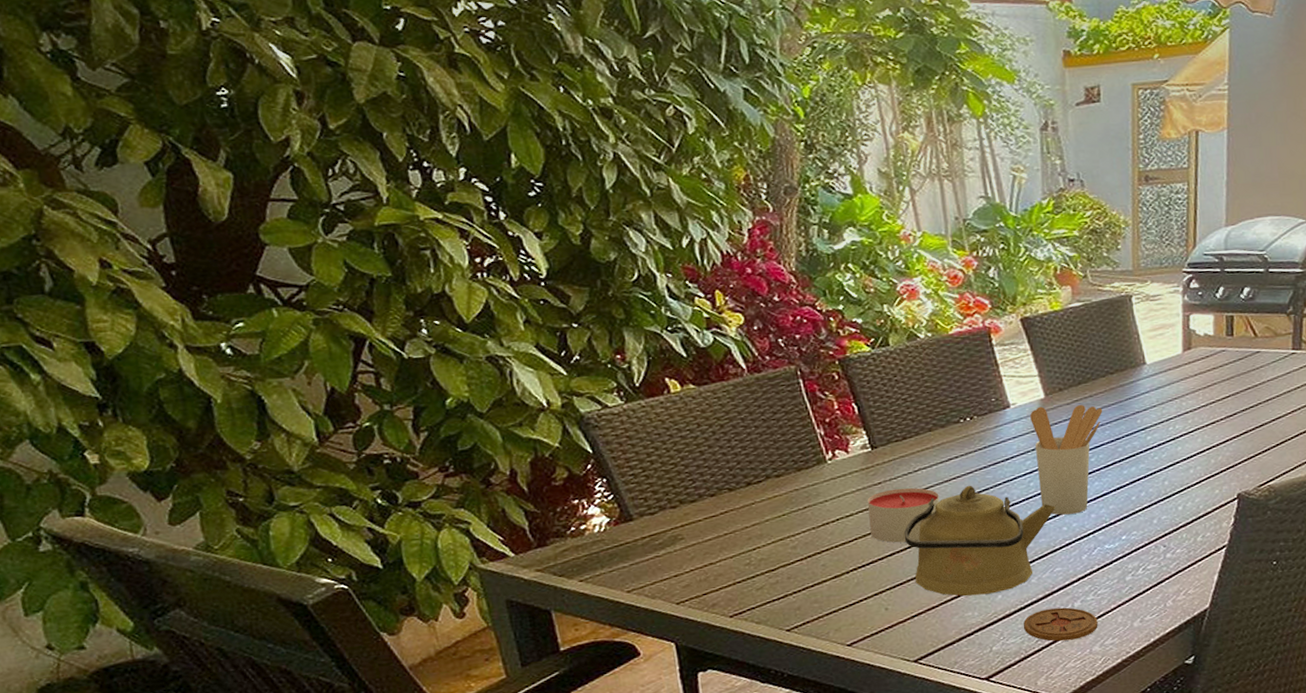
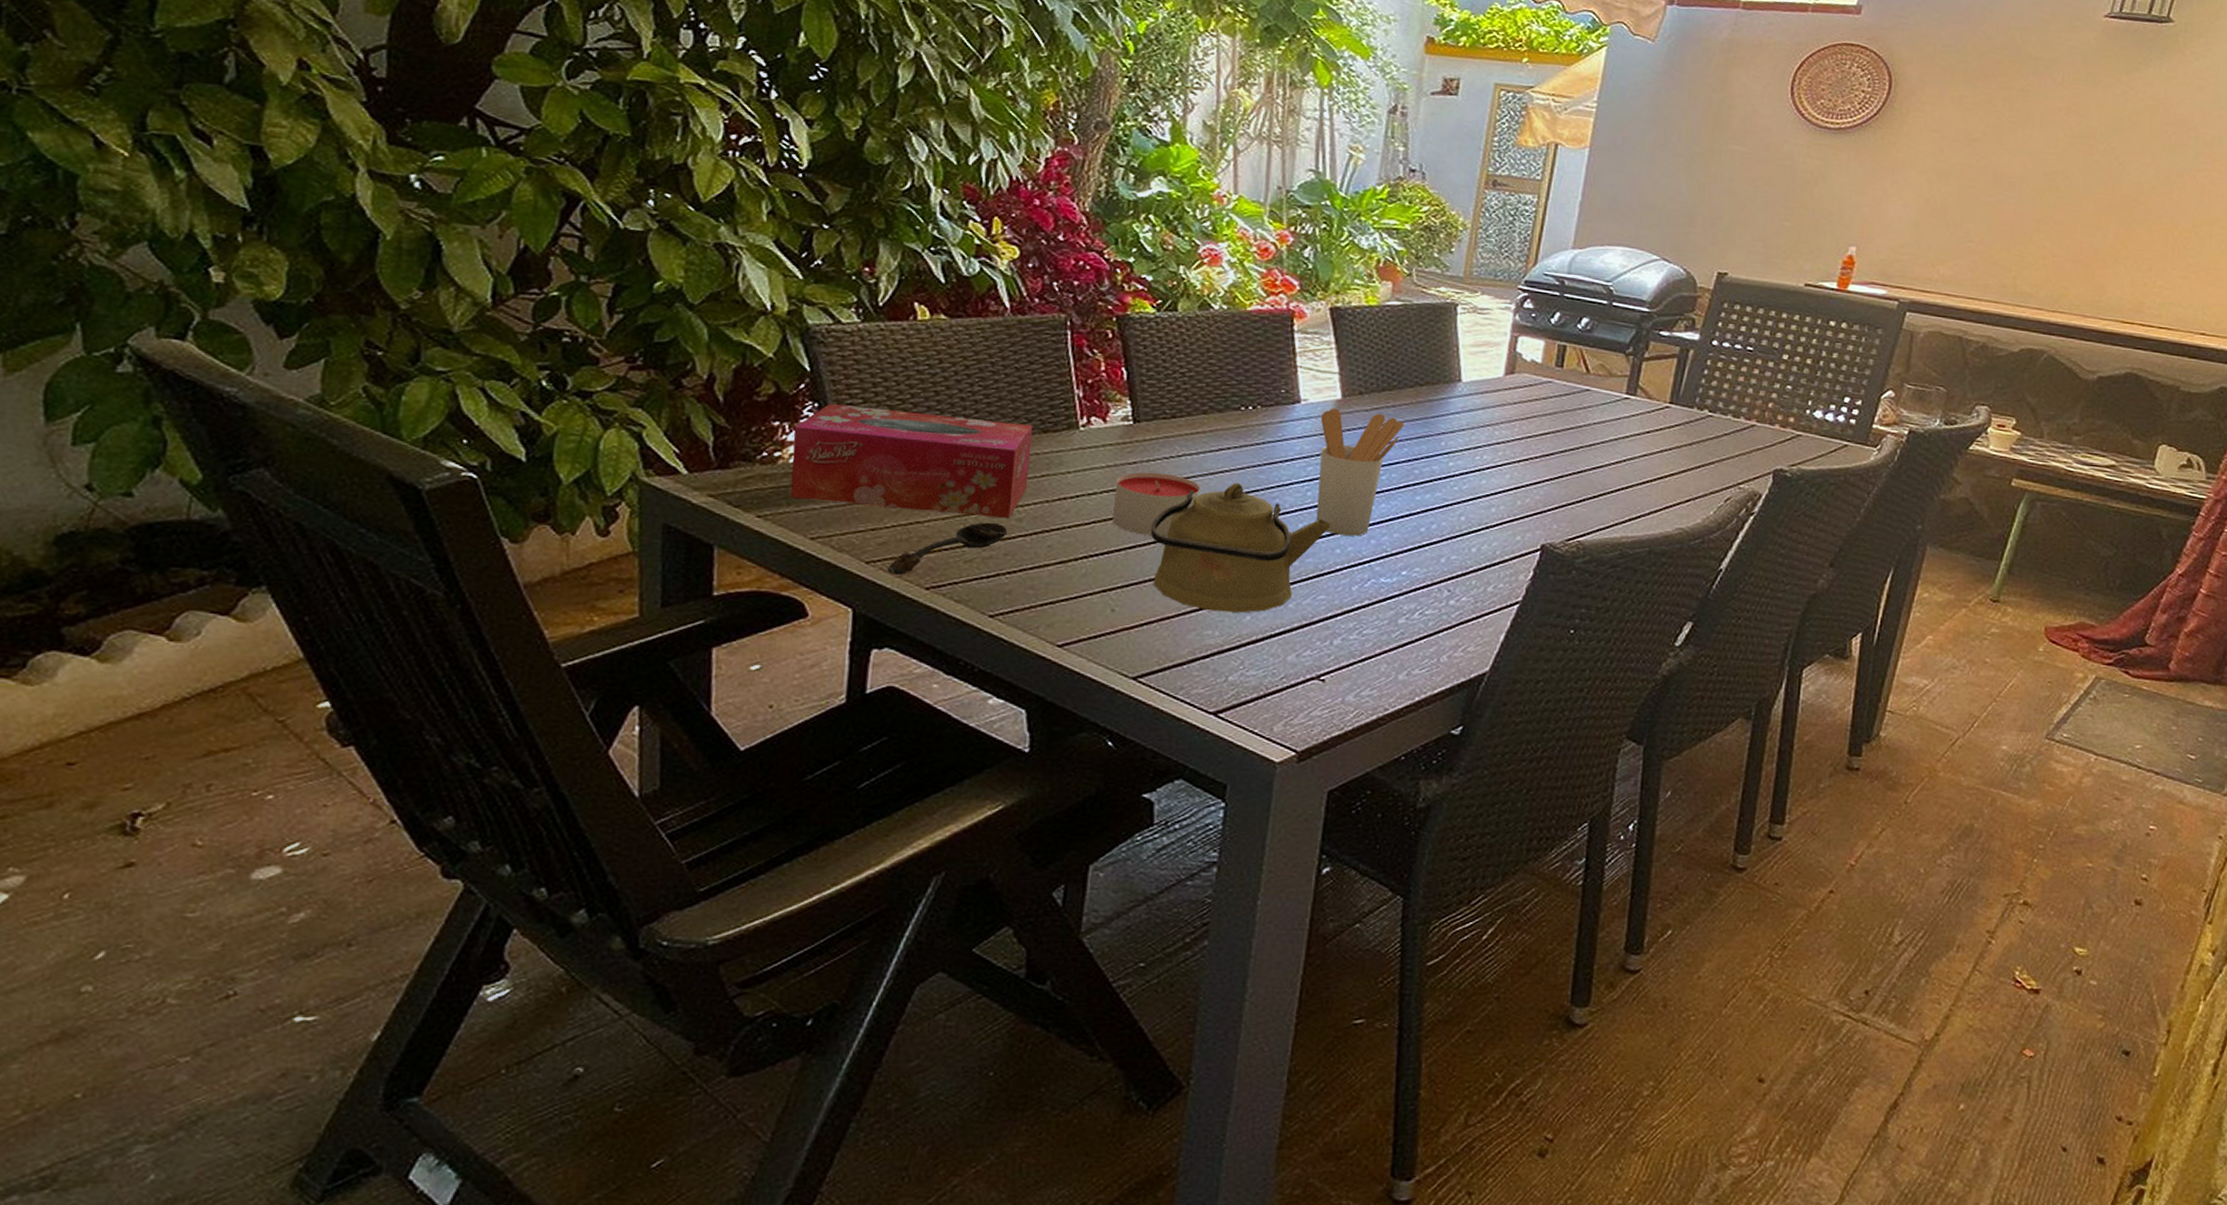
tissue box: none [591,466,795,561] -> present [790,404,1033,519]
spoon: none [695,553,787,610] -> present [888,522,1008,575]
coaster: present [1024,607,1098,642] -> none [1270,642,1358,684]

